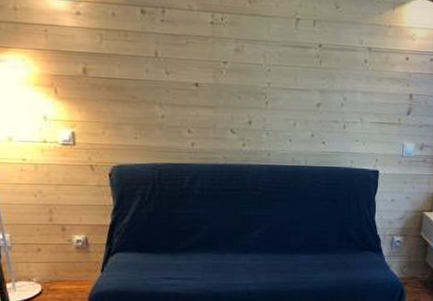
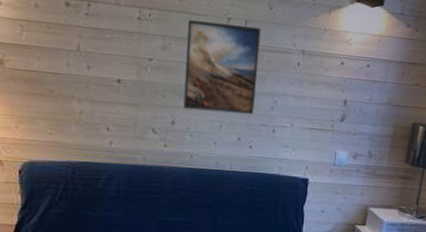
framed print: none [259,22,330,112] -> present [183,20,262,115]

